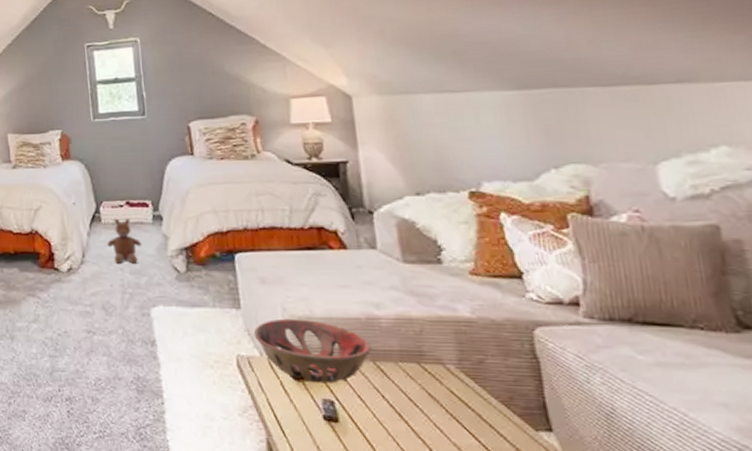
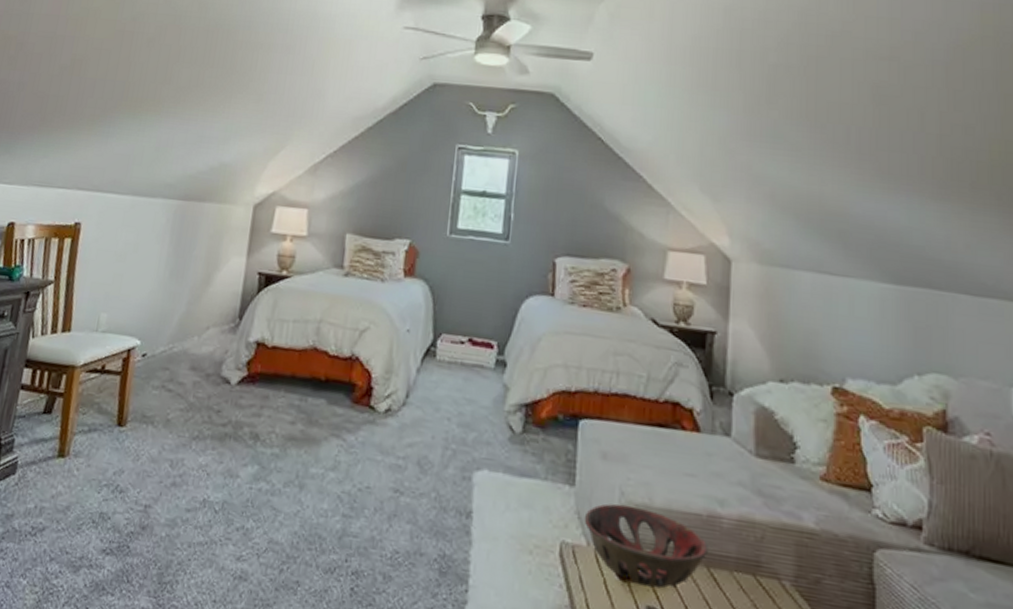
teddy bear: present [107,218,143,264] -> none [437,356,478,415]

